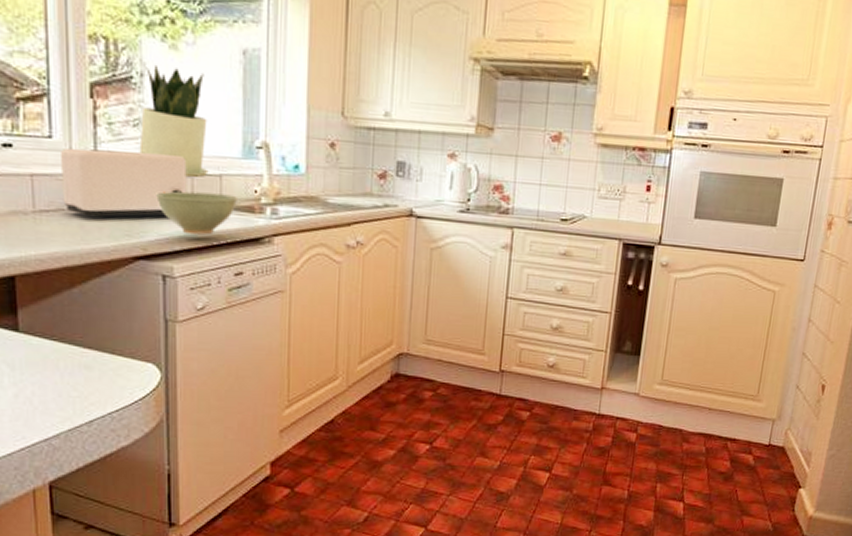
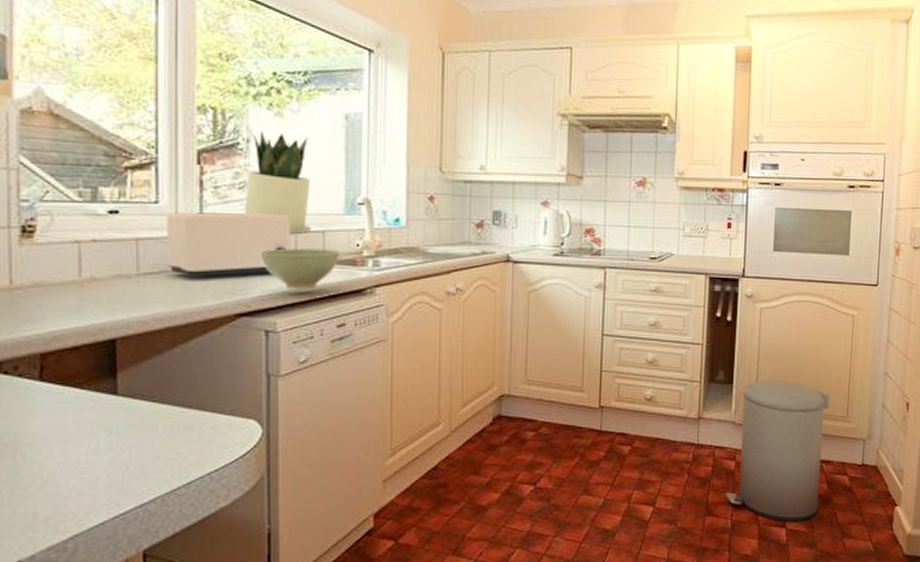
pedal bin: none [623,353,742,497] -> present [725,379,830,523]

